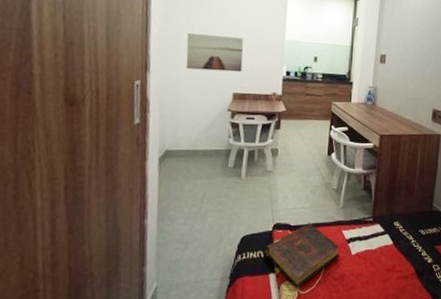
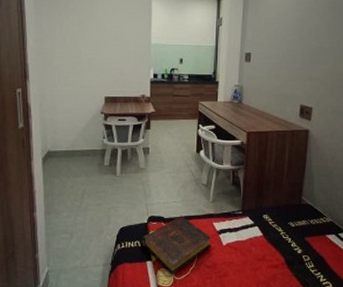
wall art: present [186,32,244,72] -> none [59,41,112,77]

